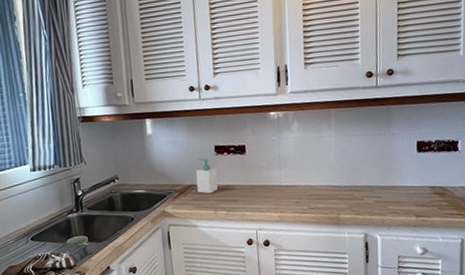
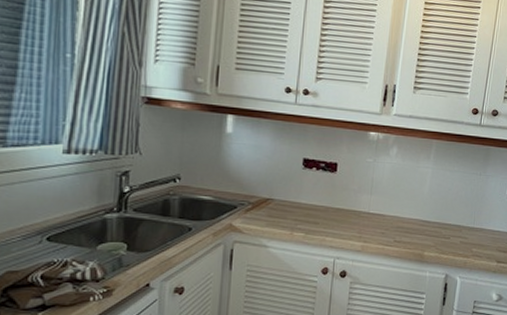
soap bottle: present [196,158,218,194] -> none [275,170,302,212]

